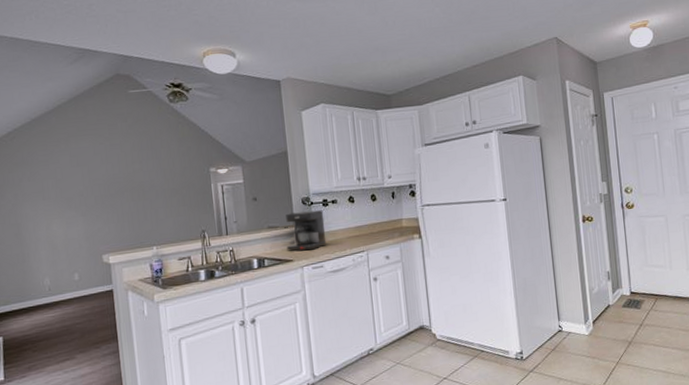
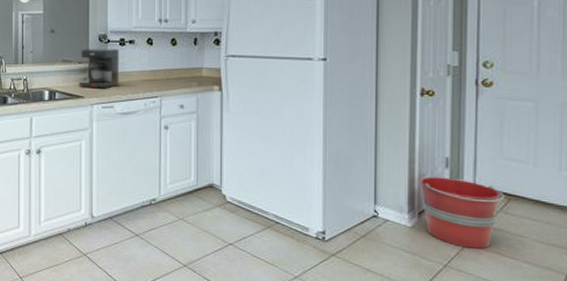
bucket: none [590,288,653,345] -> present [420,176,505,249]

